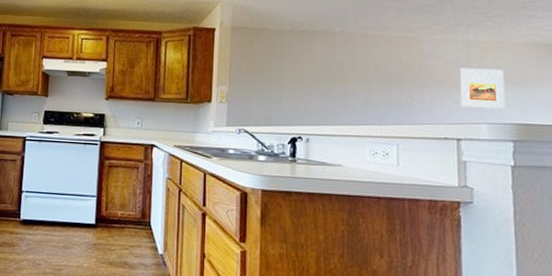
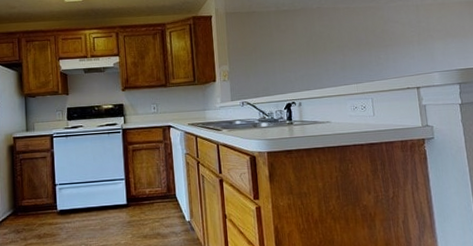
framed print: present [460,68,505,109] -> none [414,26,450,60]

